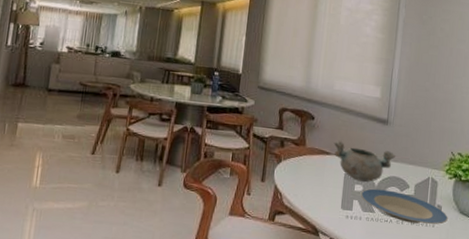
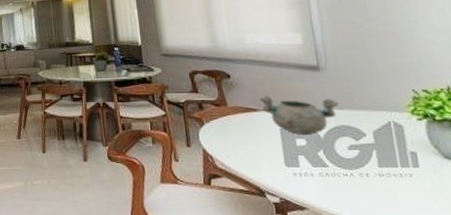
plate: present [361,188,448,224] -> none [306,141,430,175]

